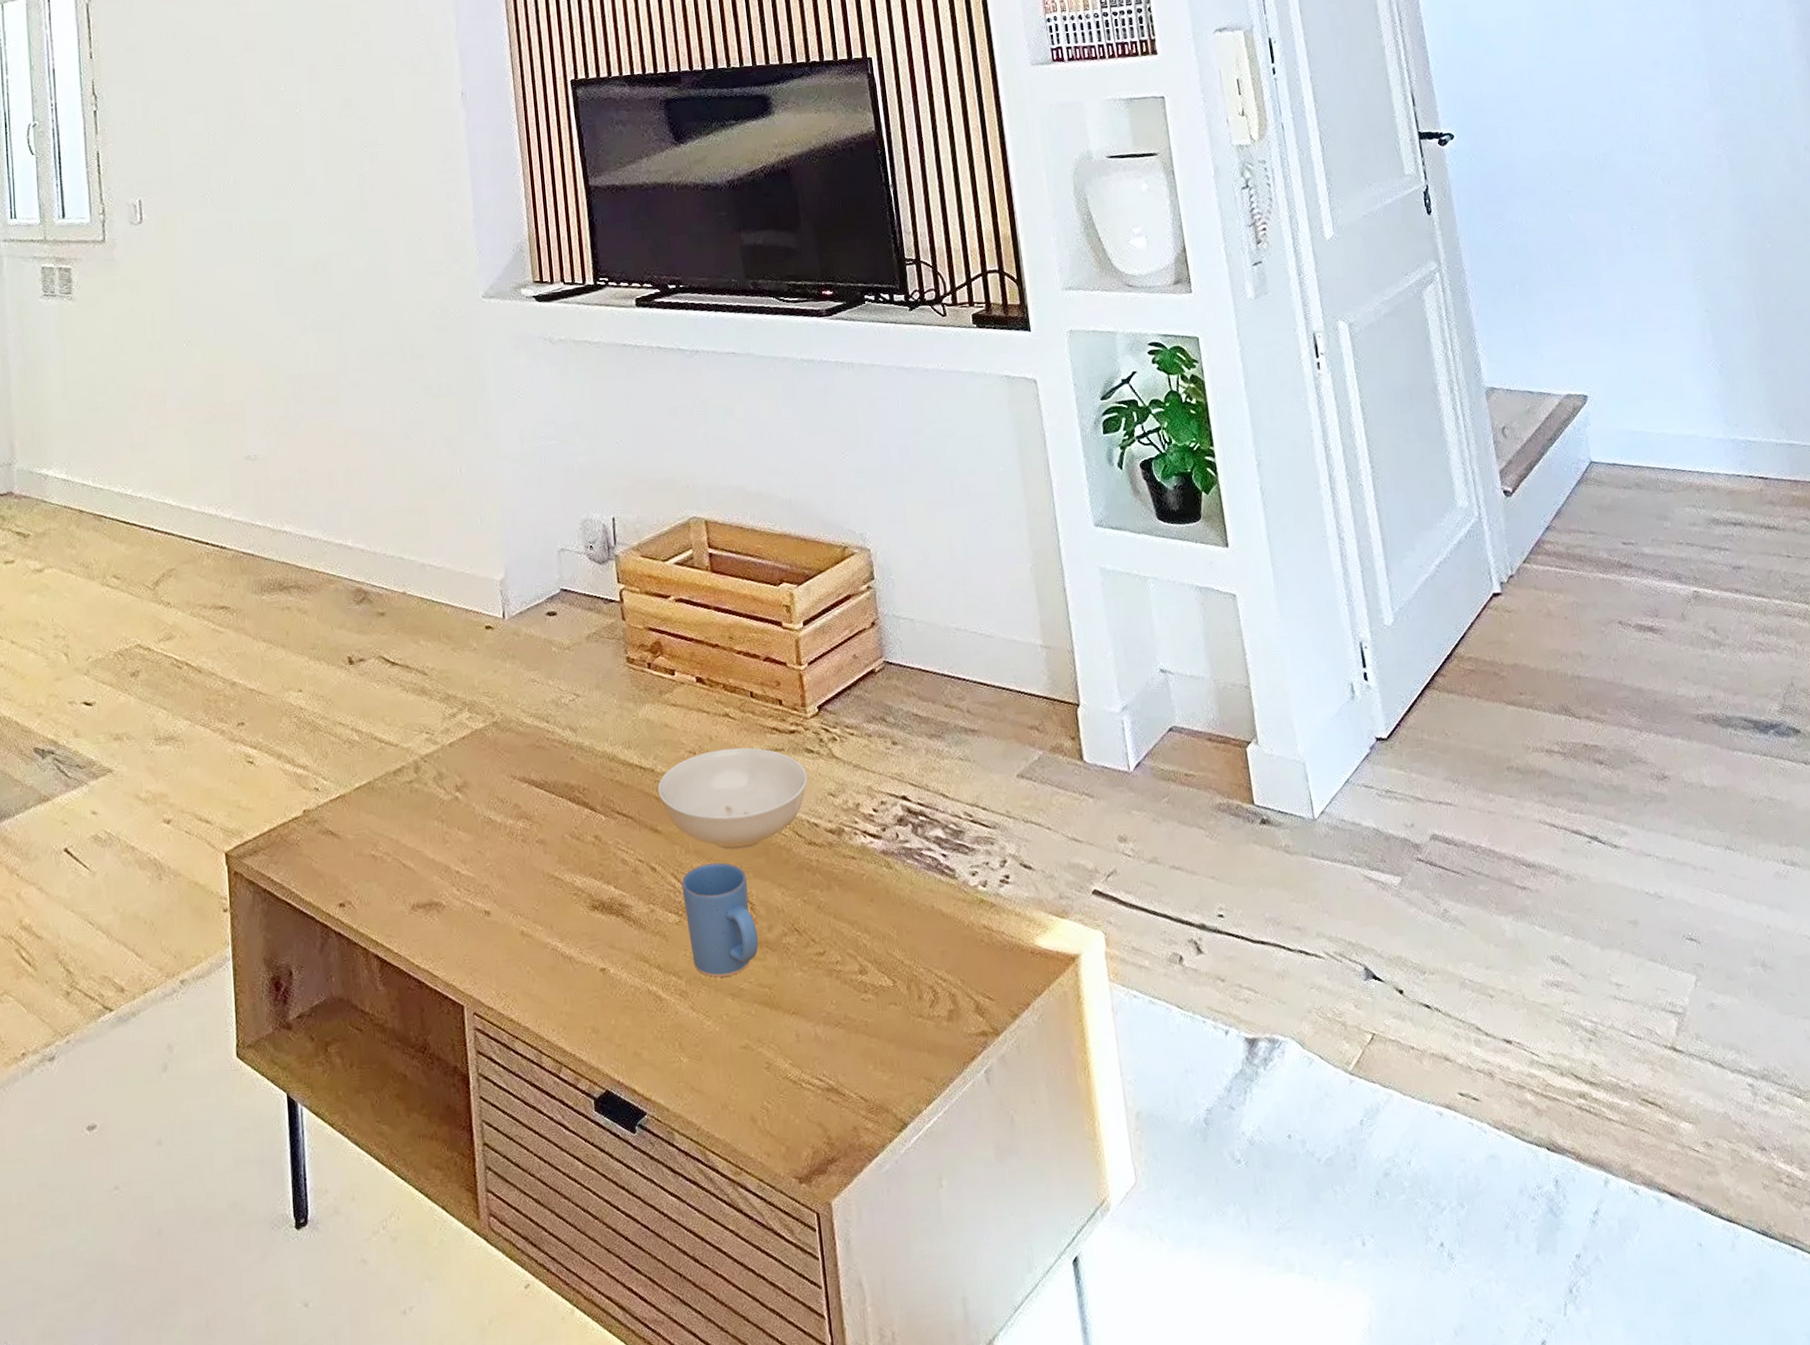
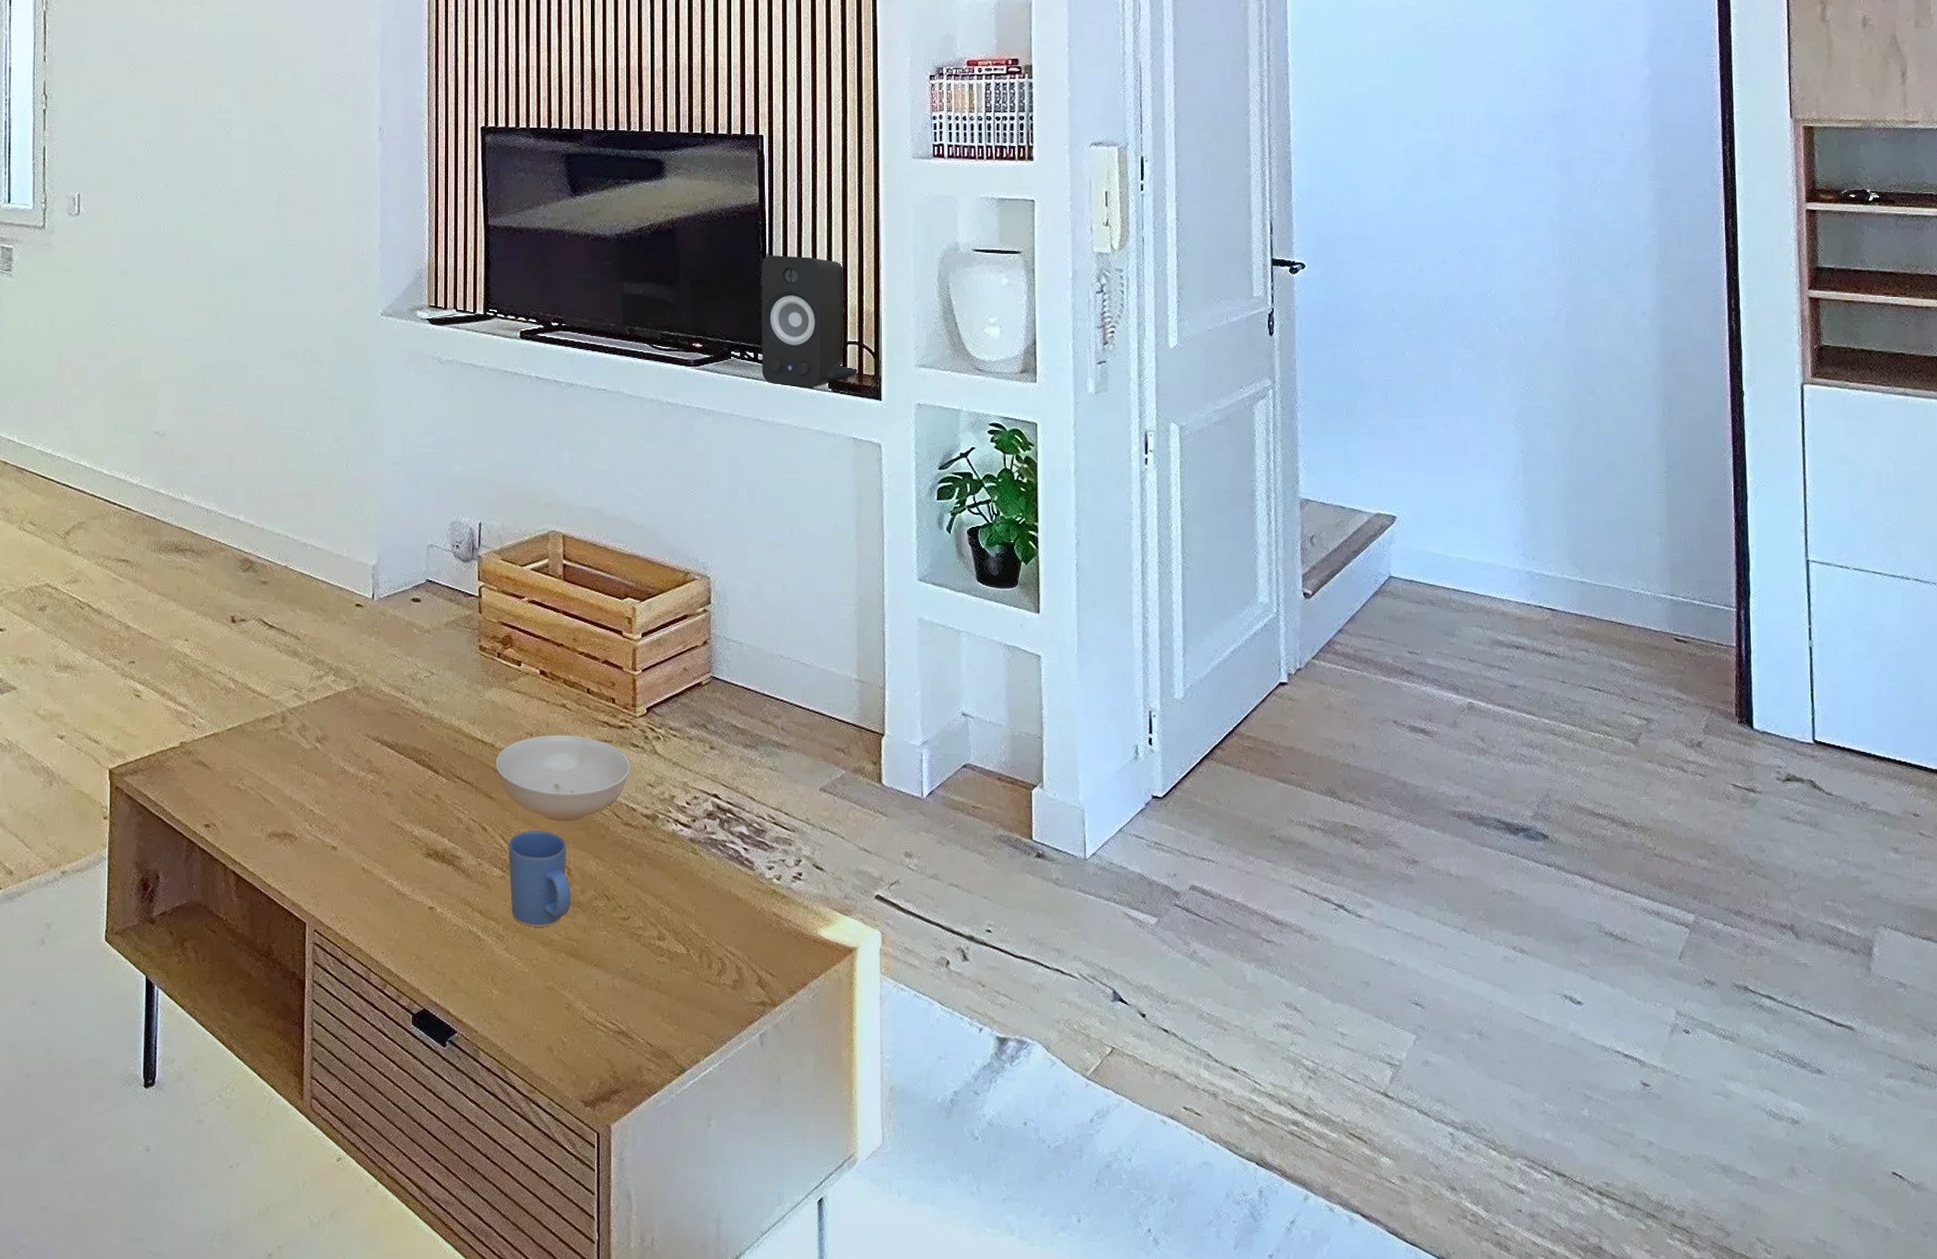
speaker: none [885,183,1002,326] -> present [761,255,859,387]

